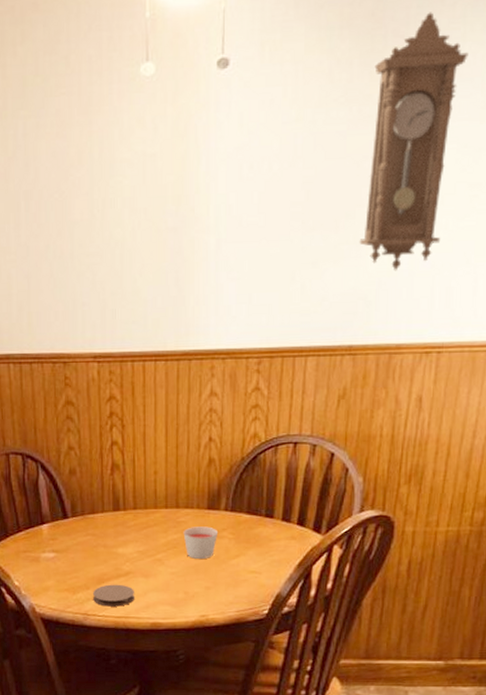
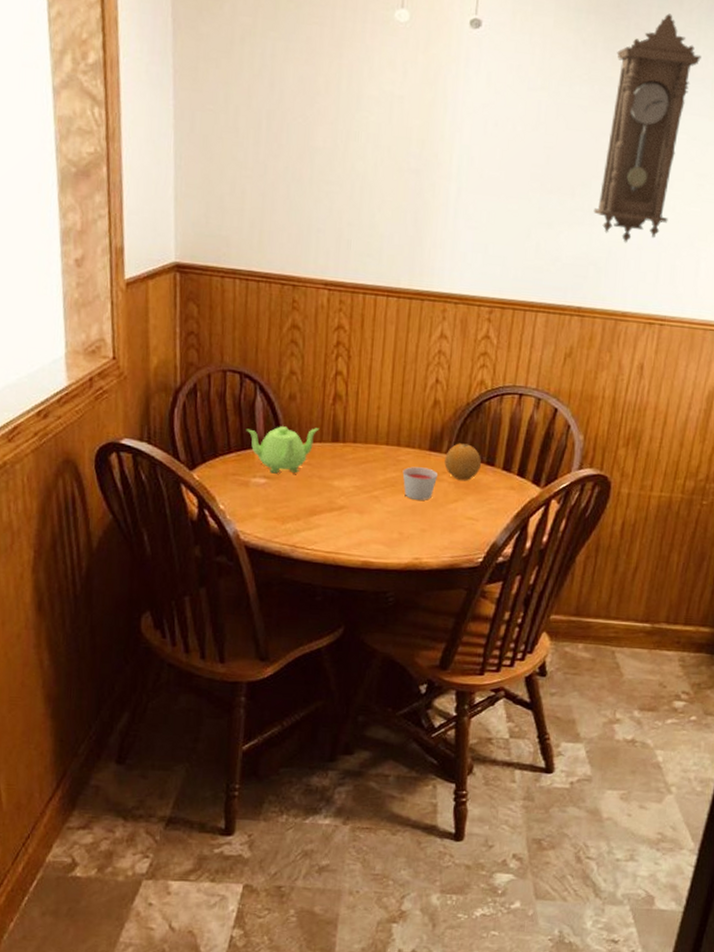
teapot: none [33,499,101,547] -> present [247,426,320,474]
coaster: present [93,584,134,607] -> none [303,517,347,541]
fruit: none [224,498,261,535] -> present [444,443,482,480]

